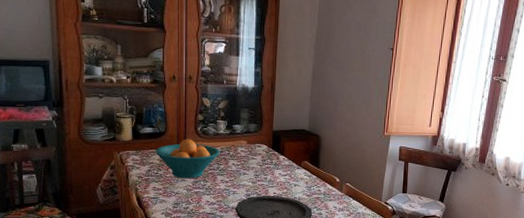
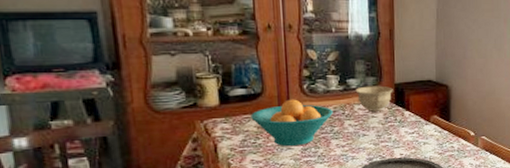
bowl: none [240,131,271,154] -> present [355,86,393,112]

